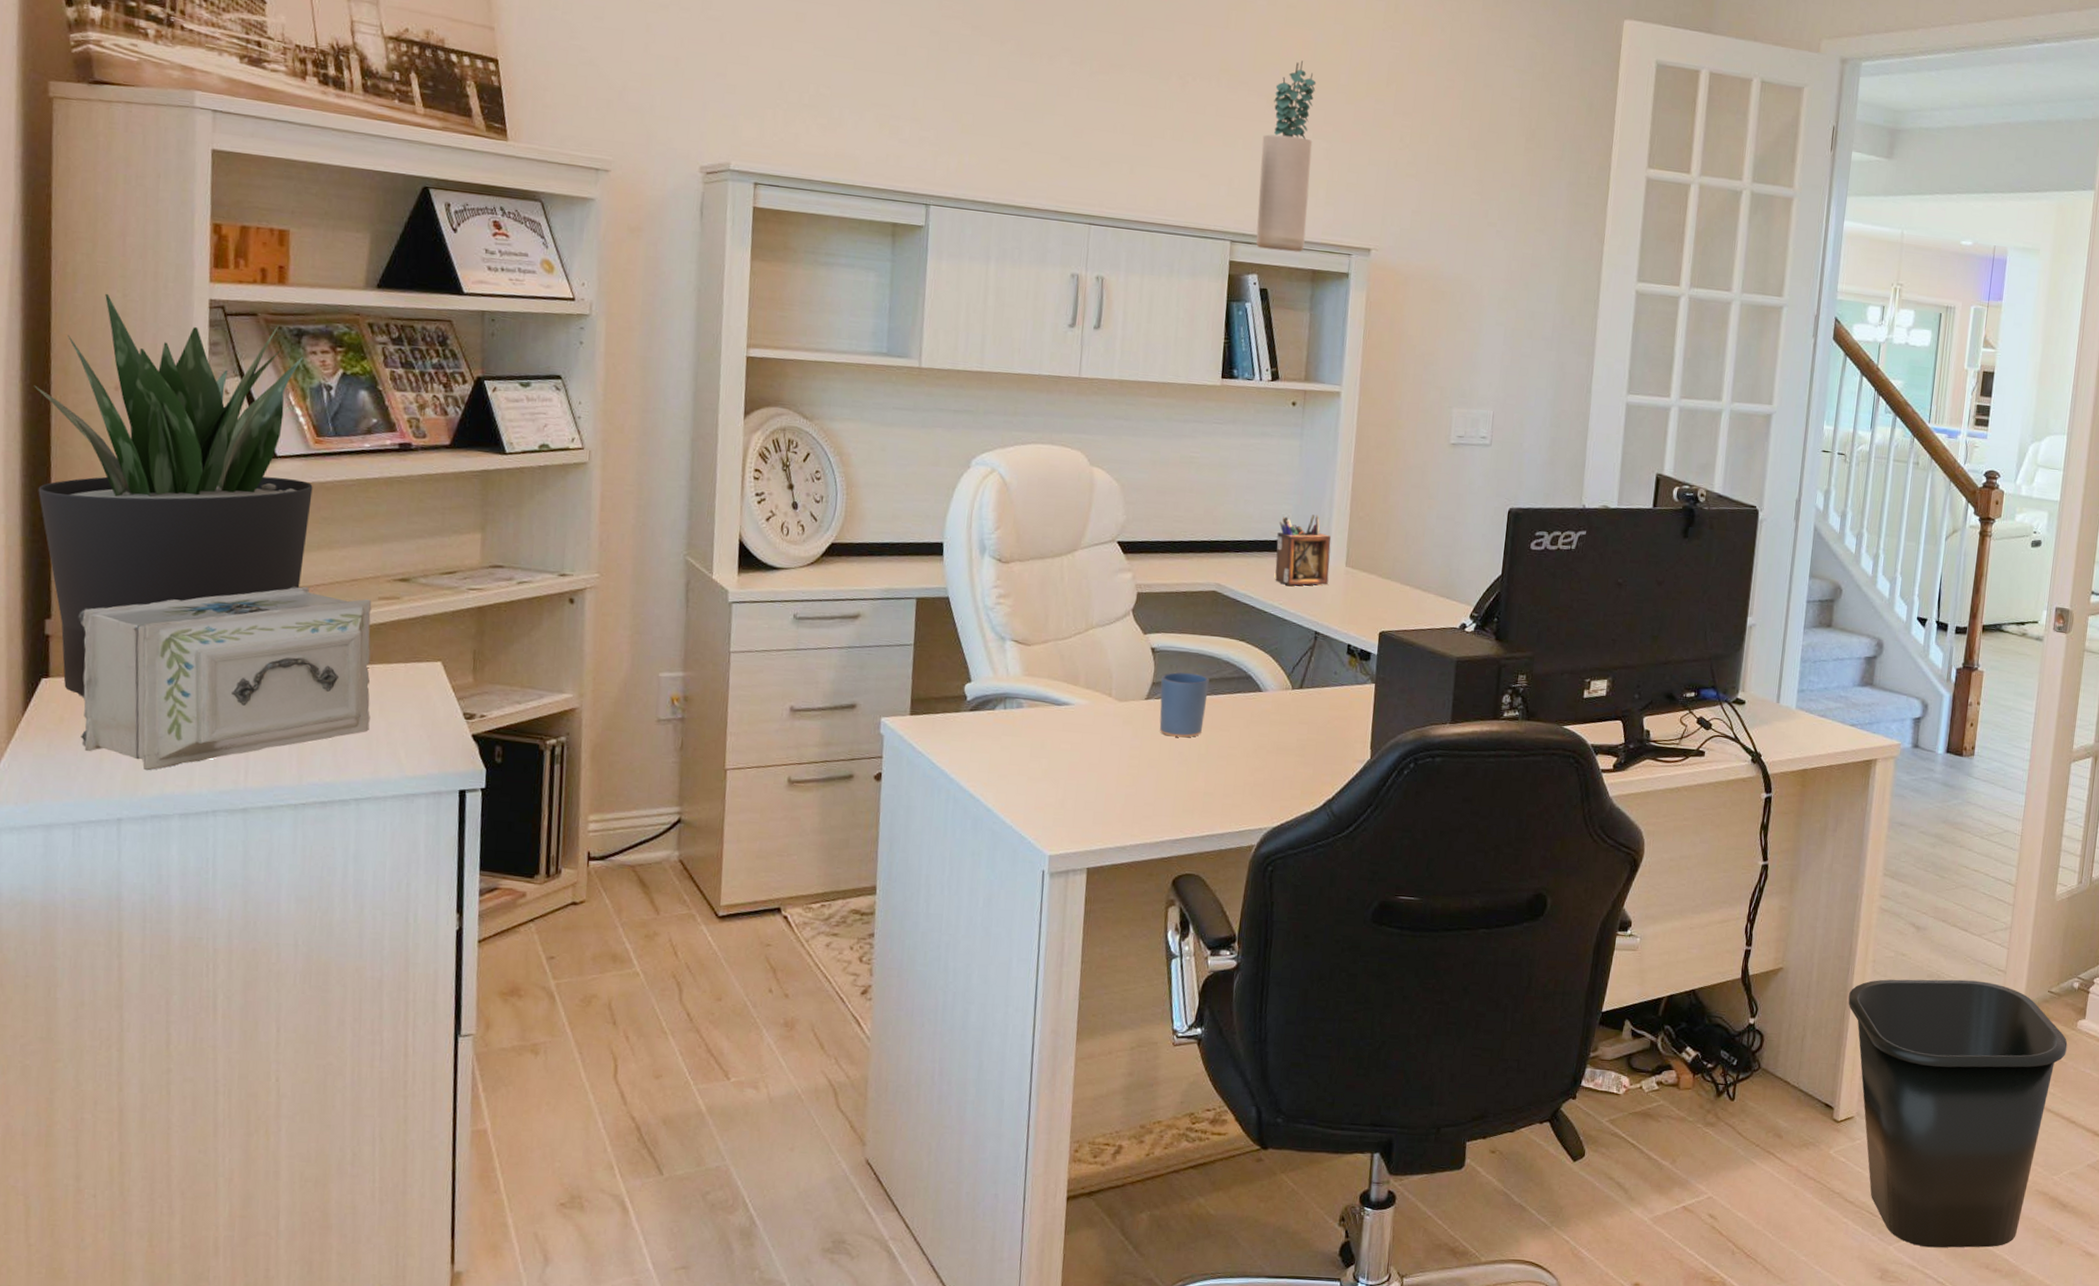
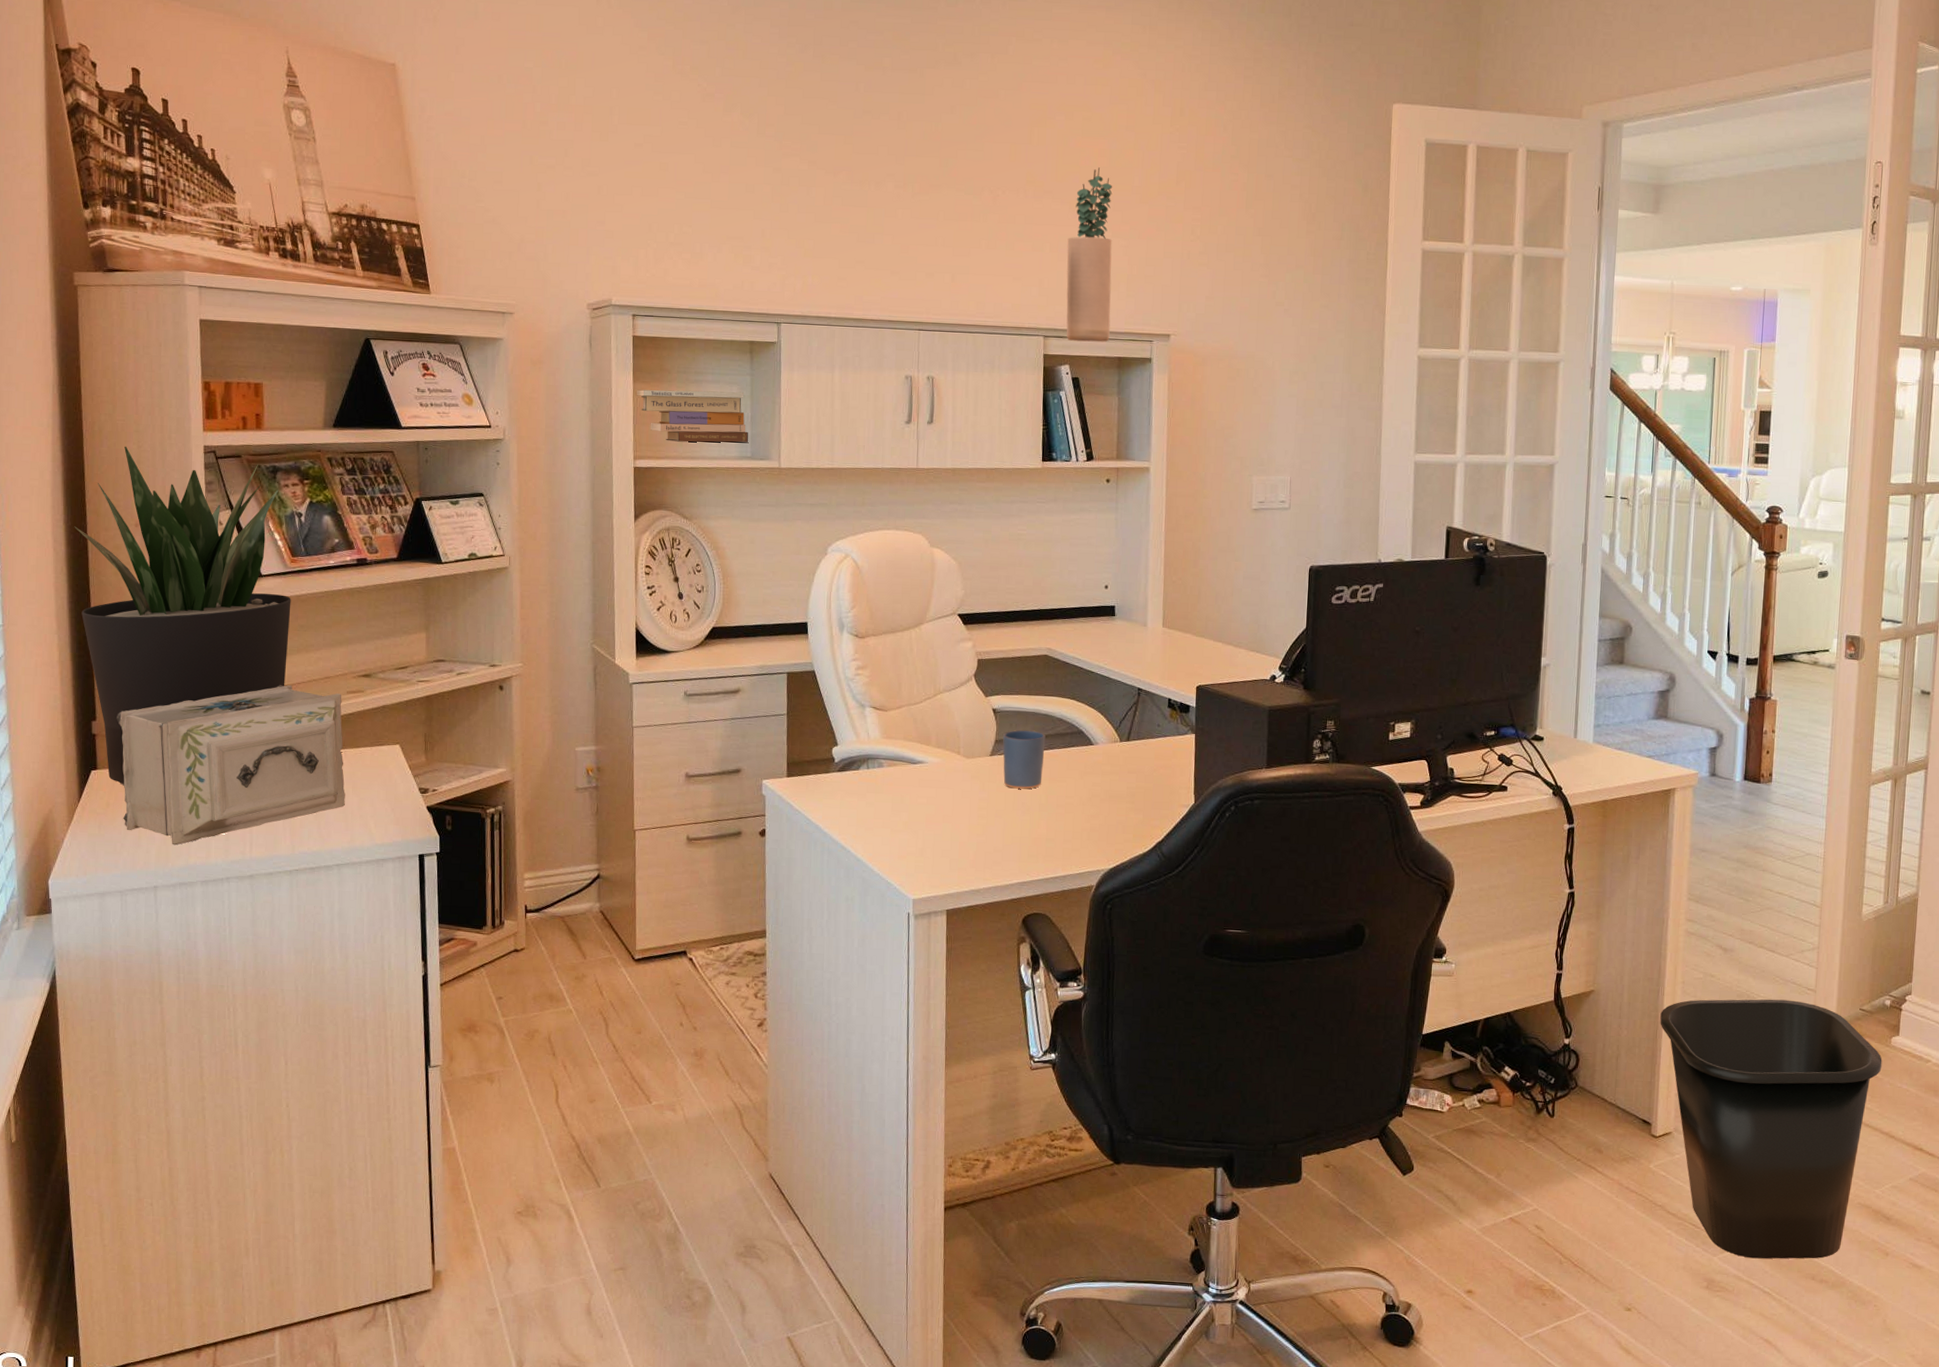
books: none [753,268,886,337] -> present [636,389,749,443]
desk organizer: present [1275,515,1331,586] -> none [1099,581,1148,647]

